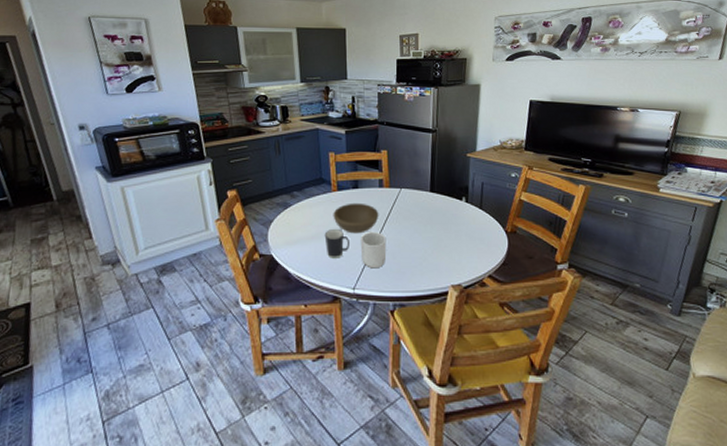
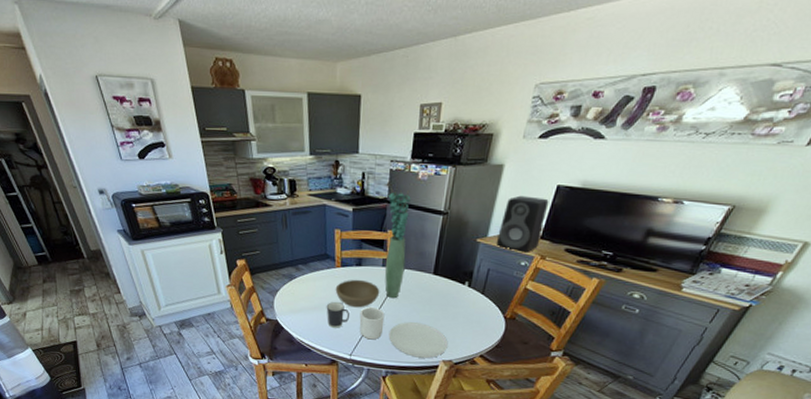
vase: none [379,109,402,221] -> present [384,187,411,299]
plate: none [392,245,455,285] -> present [388,322,448,359]
speaker: none [485,111,526,164] -> present [496,195,549,253]

